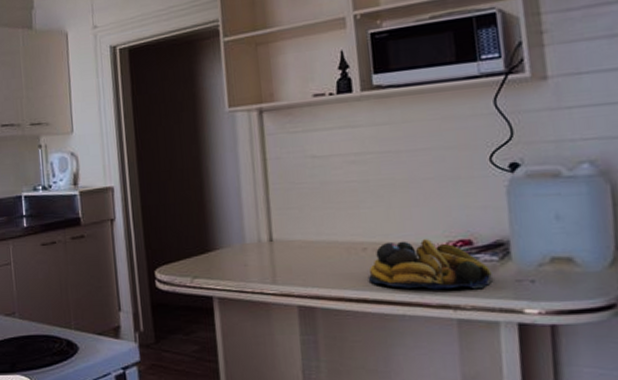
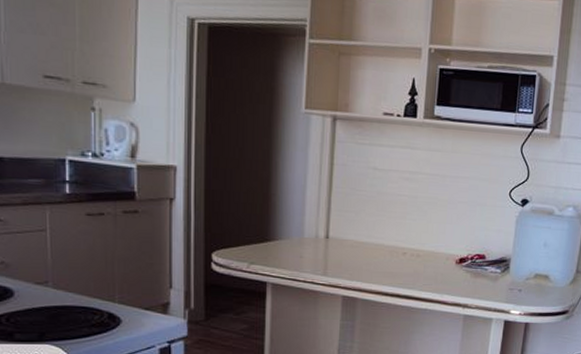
fruit bowl: present [368,238,492,290] -> none [403,249,494,293]

